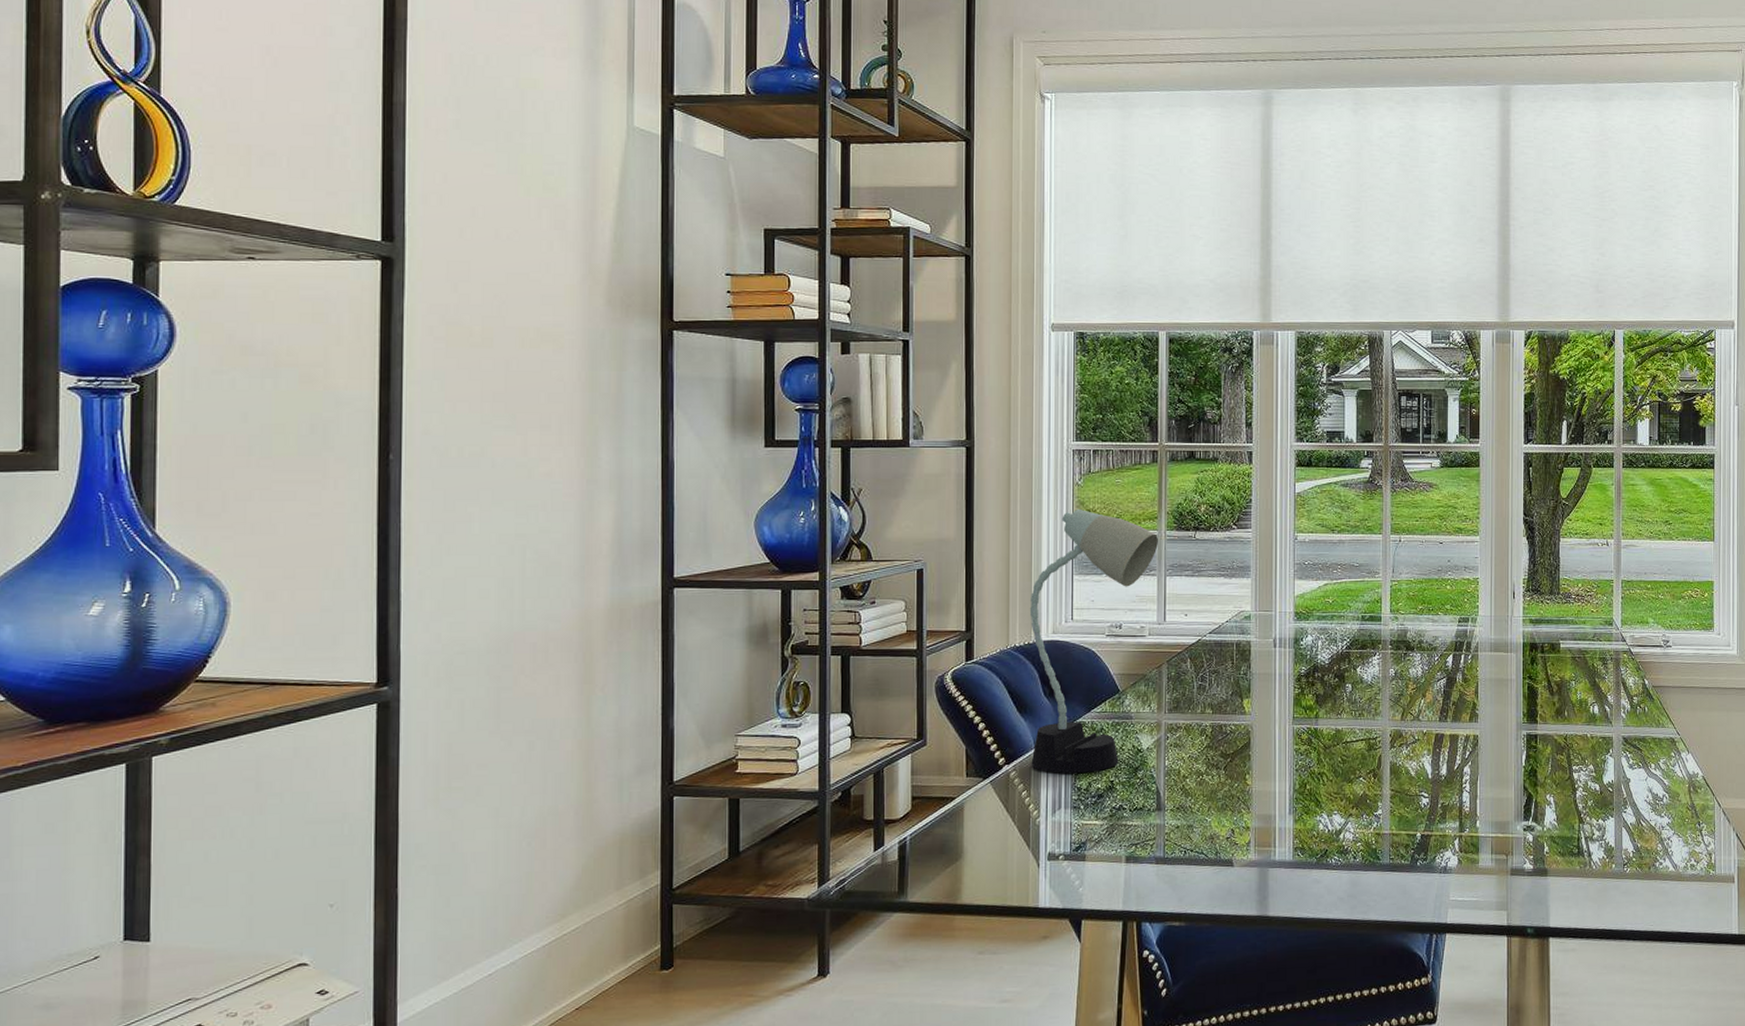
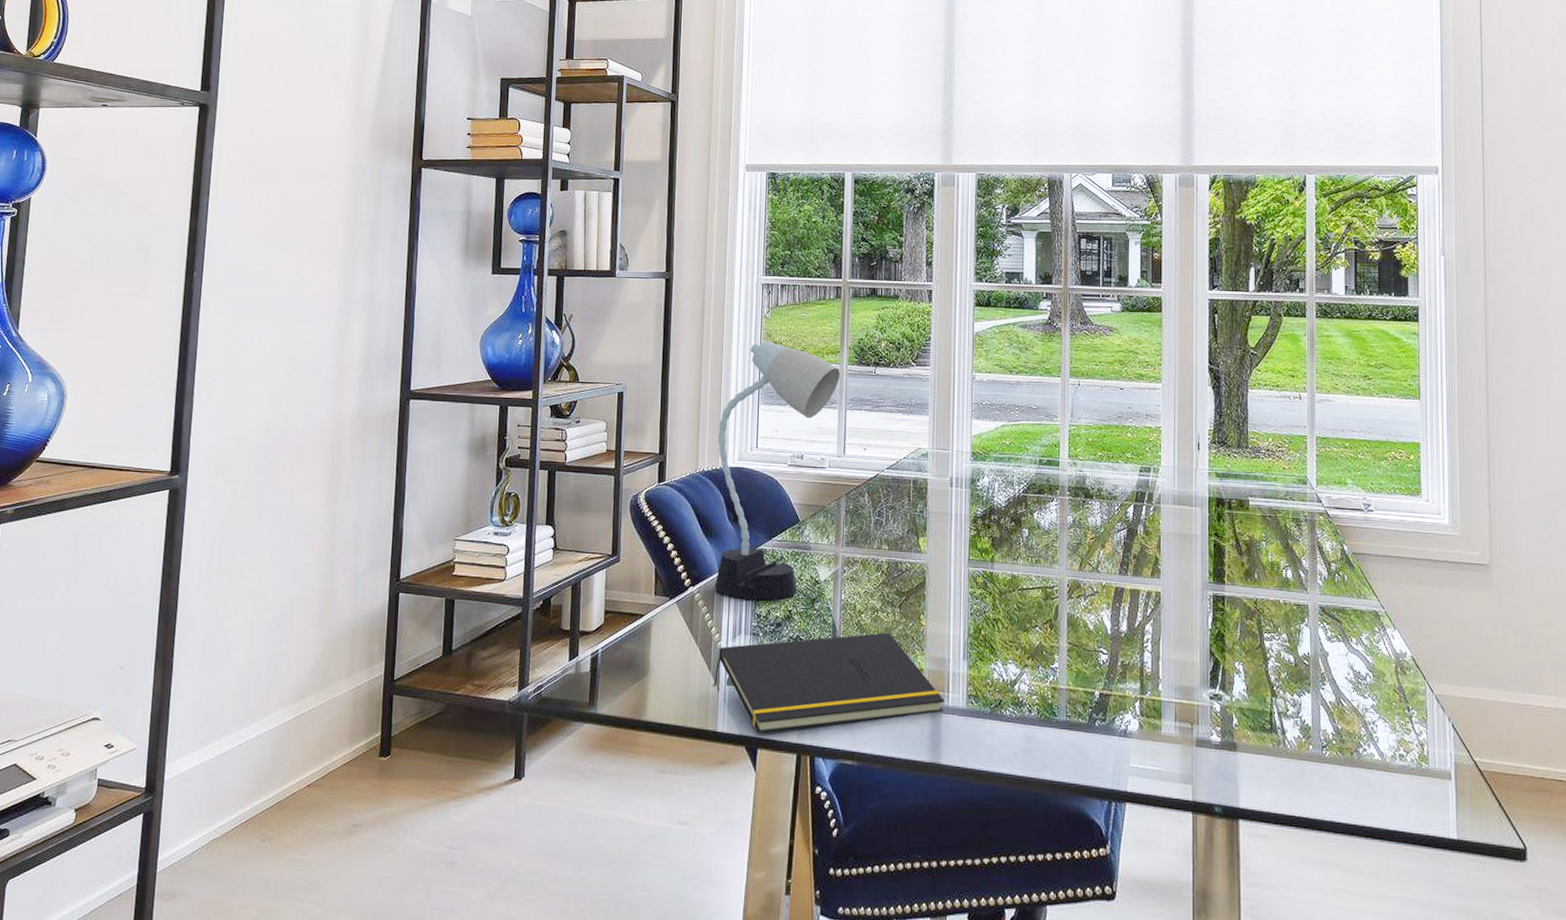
notepad: none [1033,795,1271,905] -> present [713,632,944,734]

